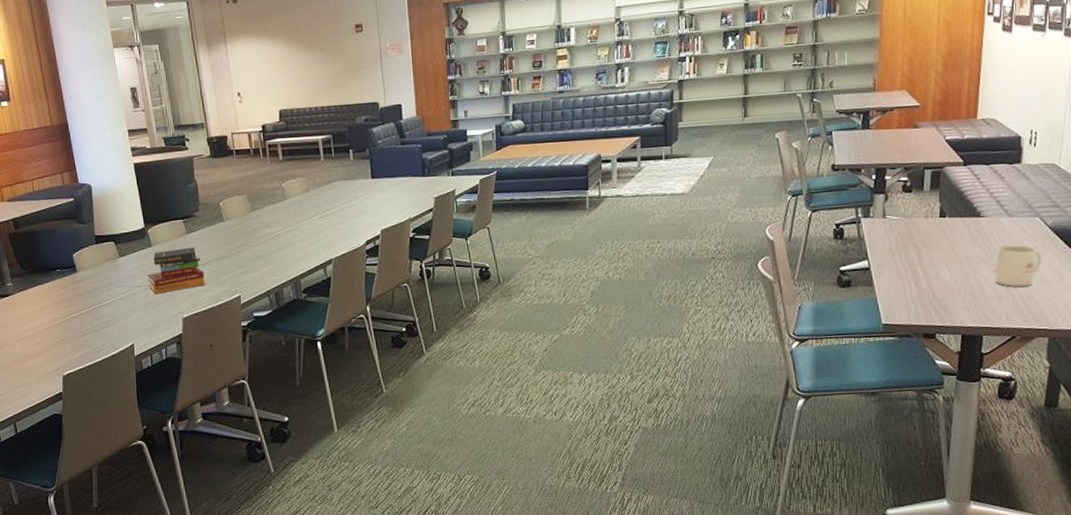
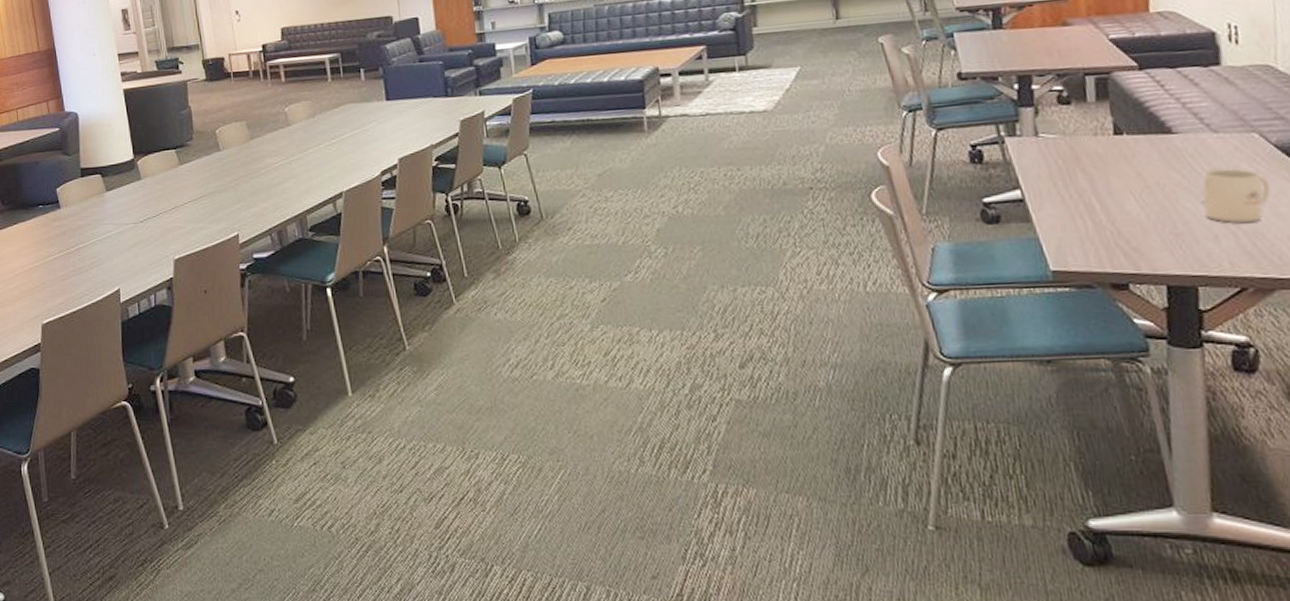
books: present [146,247,205,294] -> none [135,180,199,233]

